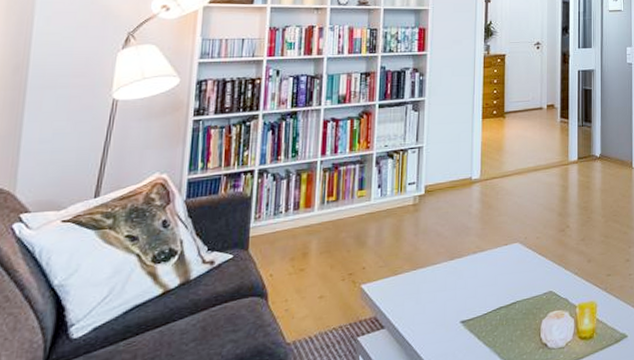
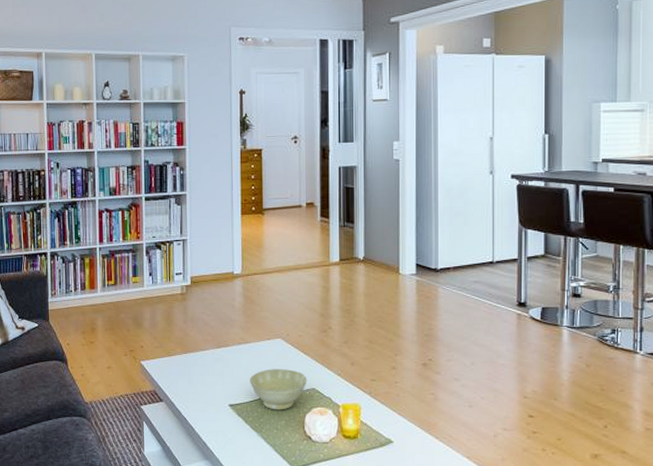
bowl: none [484,274,544,321] -> present [250,369,307,410]

